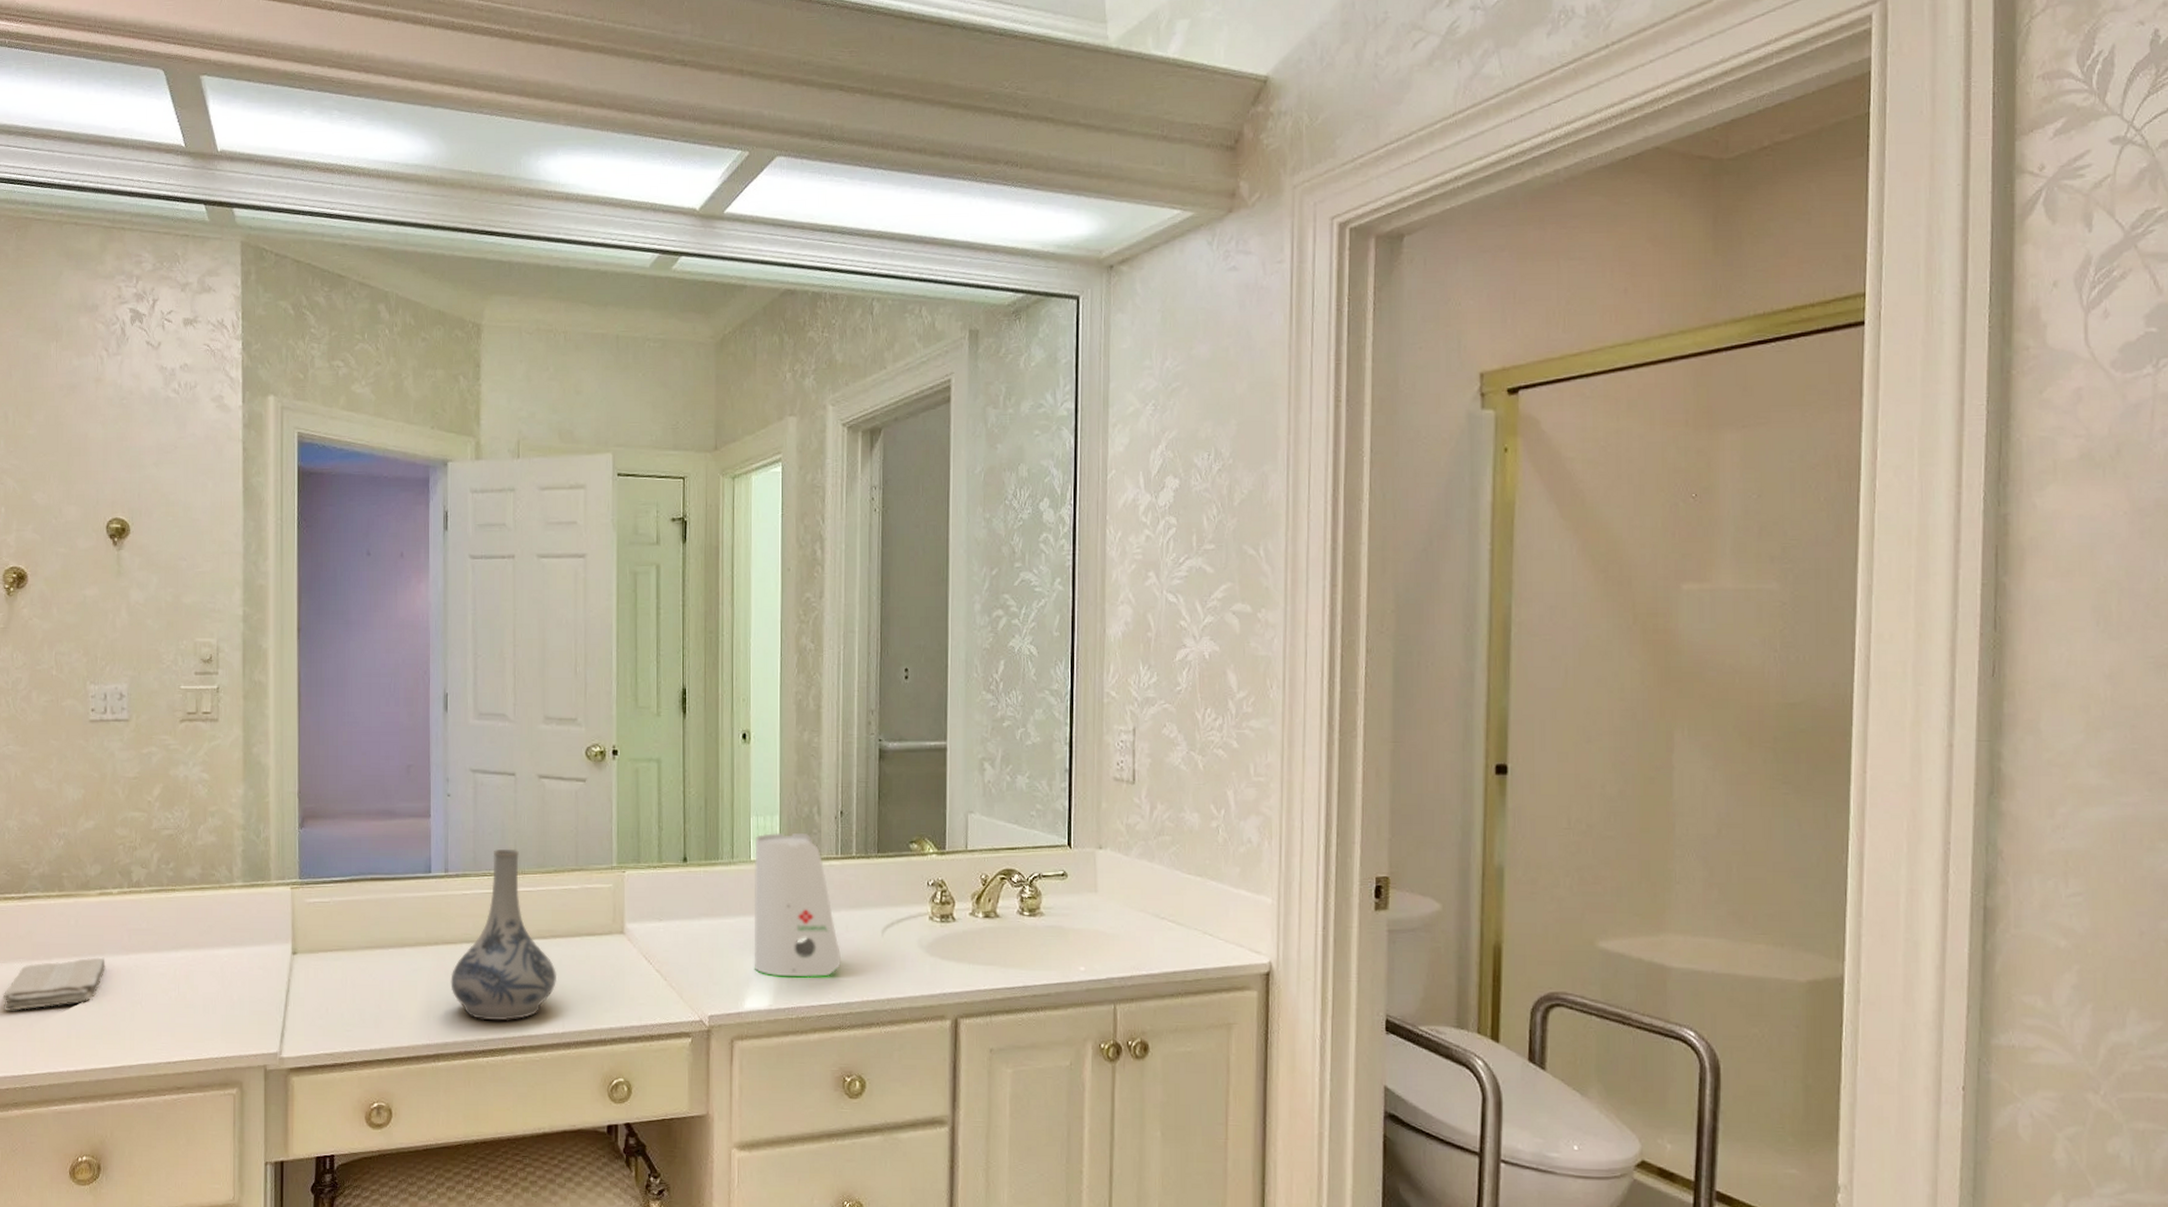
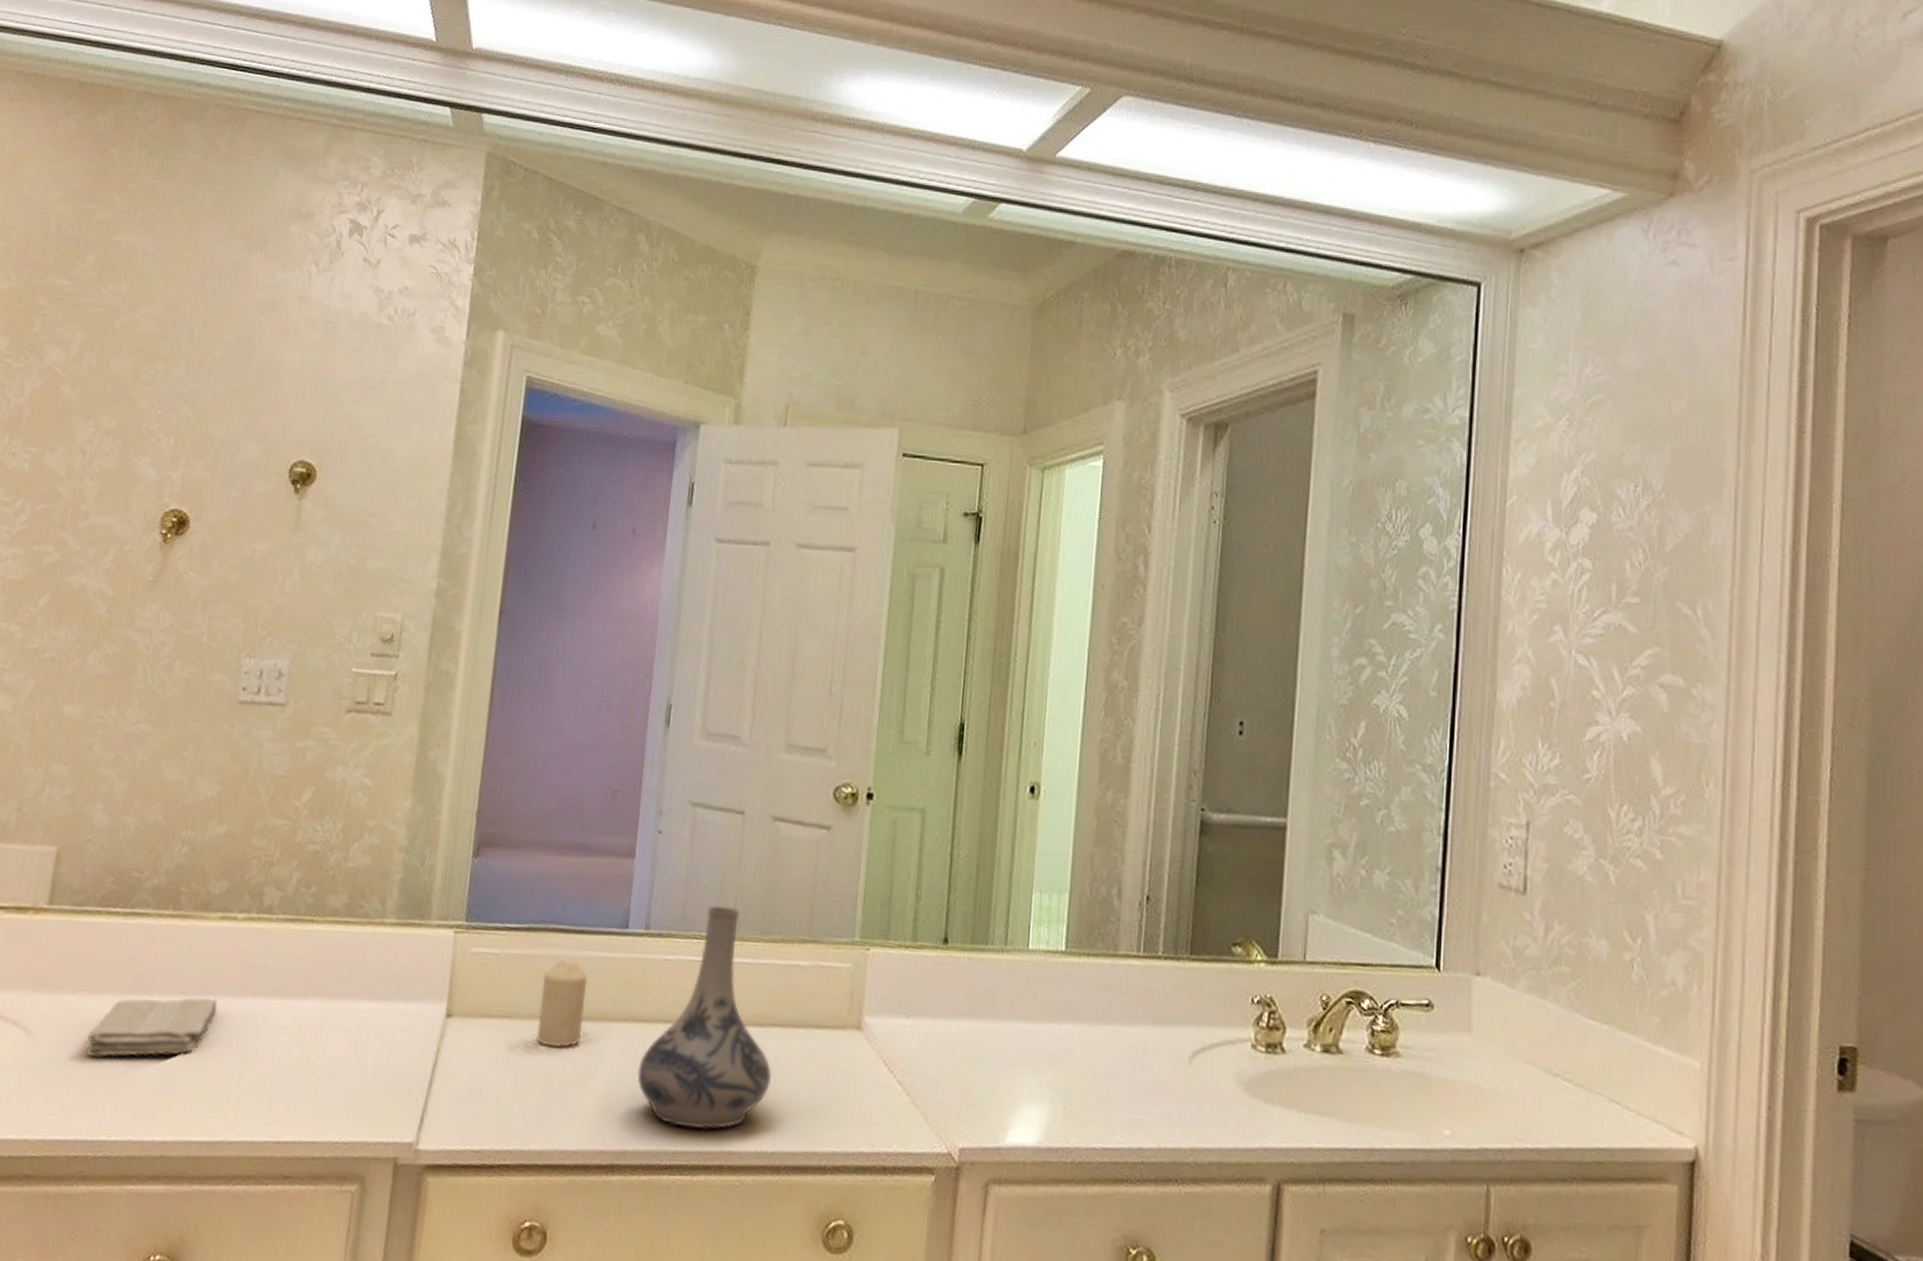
candle: none [366,902,403,970] -> present [536,959,587,1047]
soap dispenser: present [753,832,841,978] -> none [1022,916,1135,1111]

